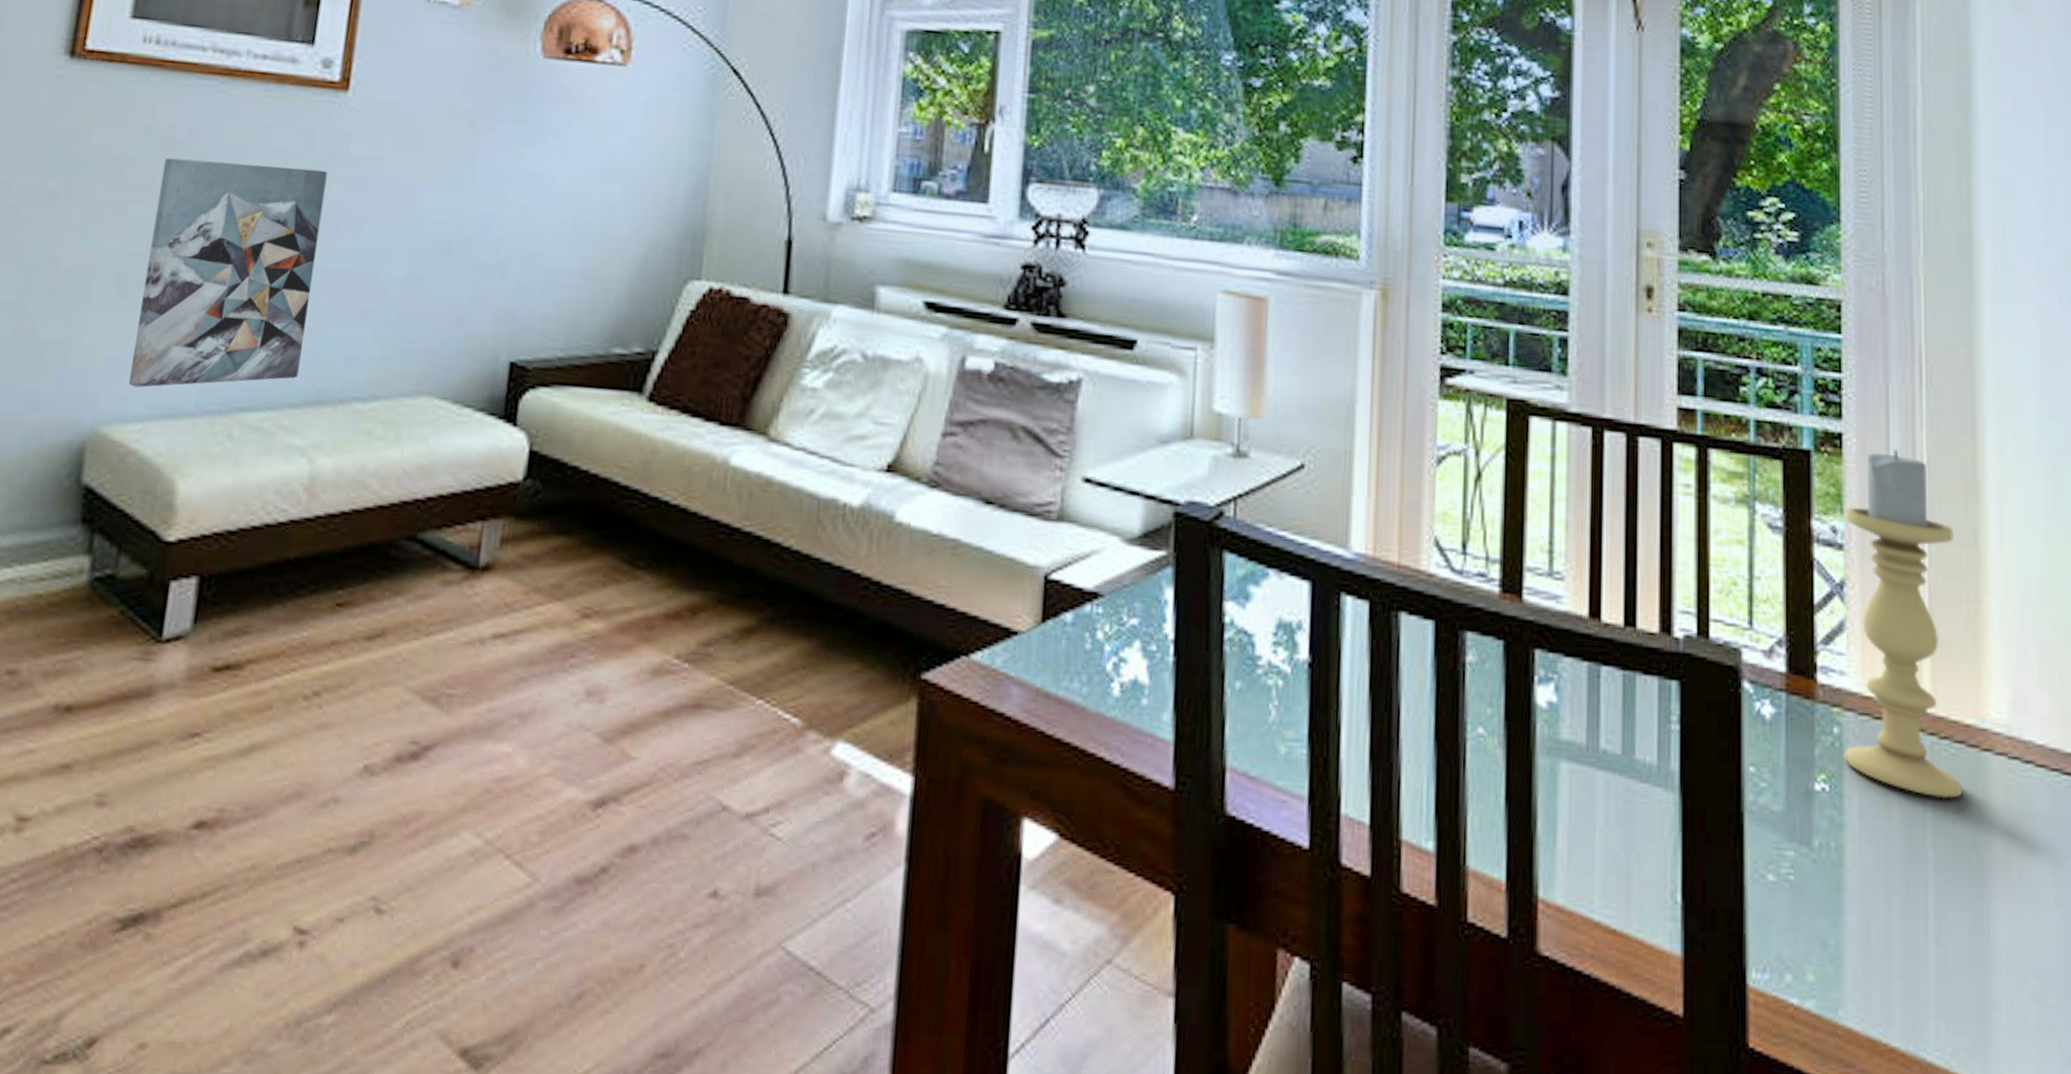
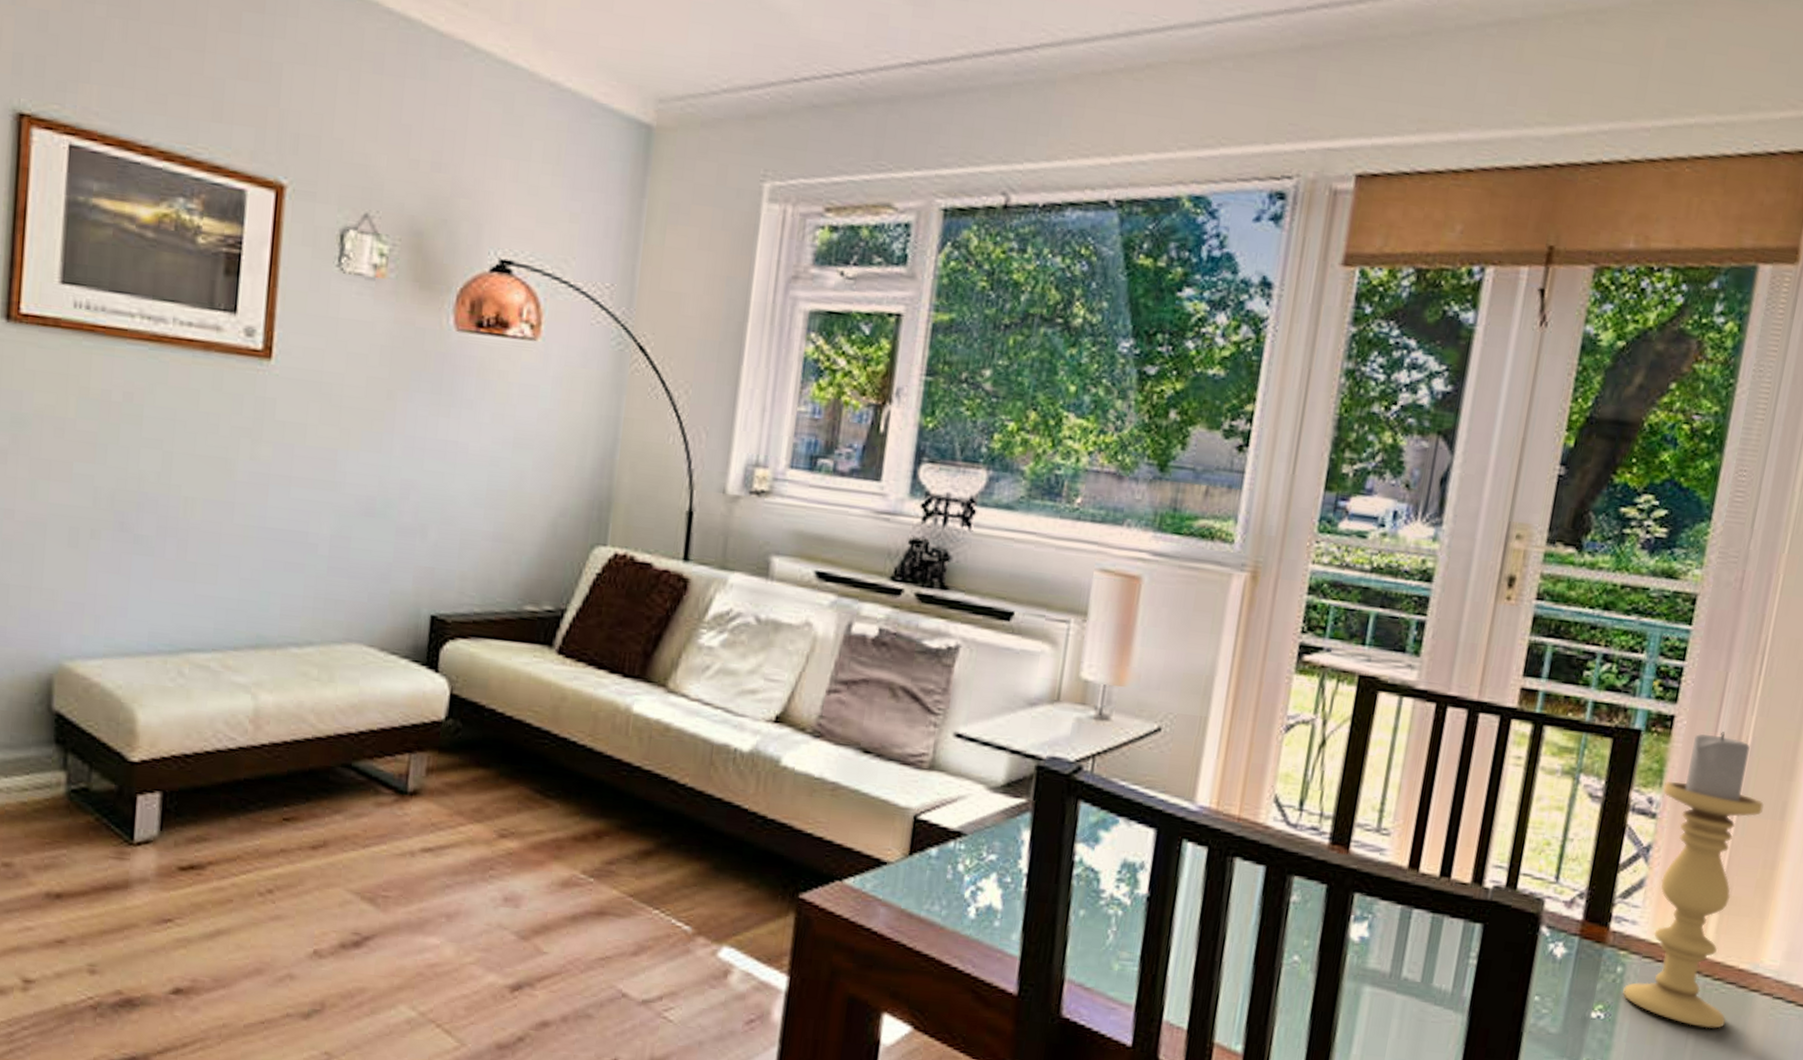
wall art: present [128,158,328,388] -> none [86,419,256,629]

